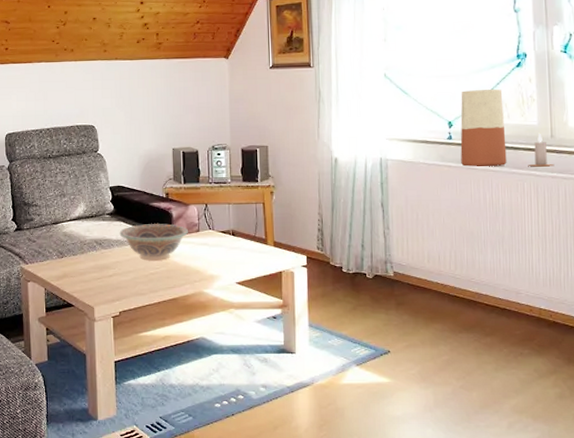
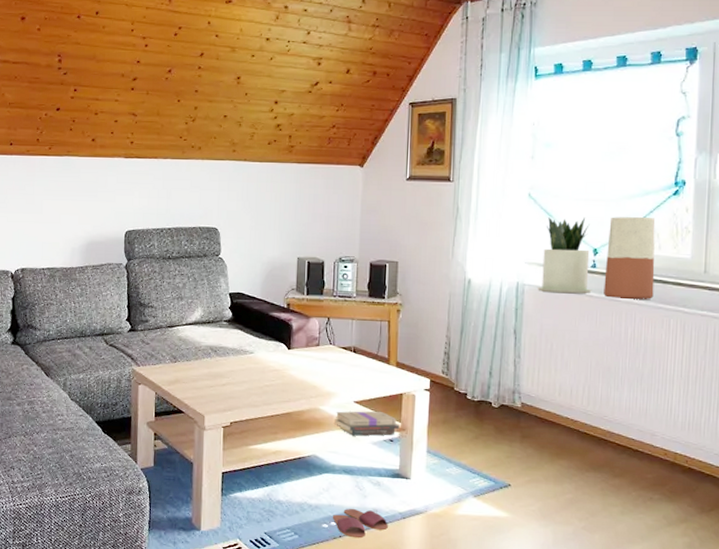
decorative bowl: present [119,223,189,261] -> none [236,334,309,373]
books: none [219,290,281,316] -> present [334,411,399,436]
slippers: none [223,386,278,415] -> present [332,508,388,539]
planter: none [399,93,450,166] -> present [536,217,592,294]
candle: present [528,133,555,167] -> none [676,267,705,304]

